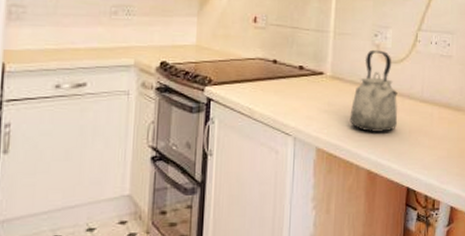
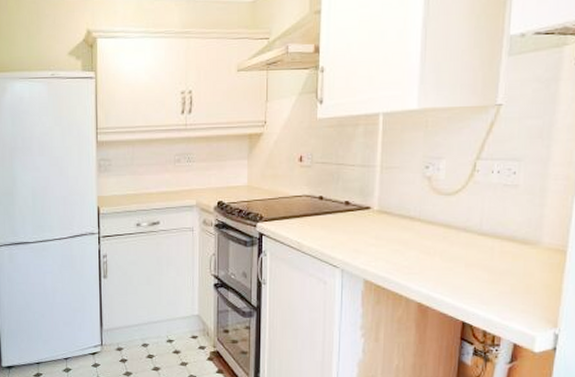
kettle: present [349,49,398,132] -> none [398,182,452,266]

